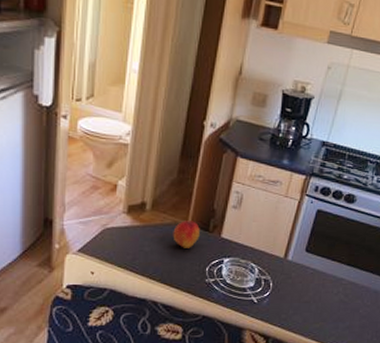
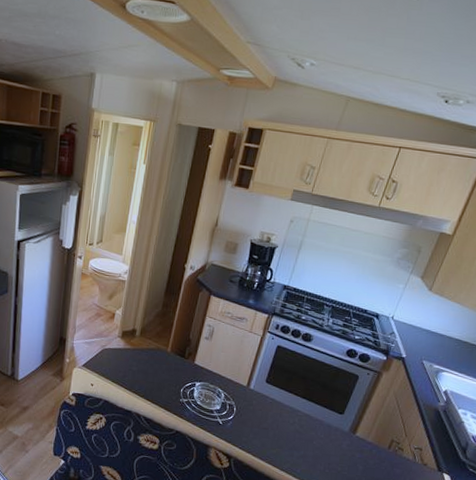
peach: present [173,220,200,248] -> none [155,347,178,371]

